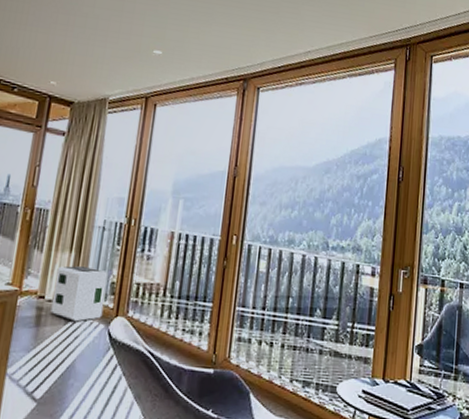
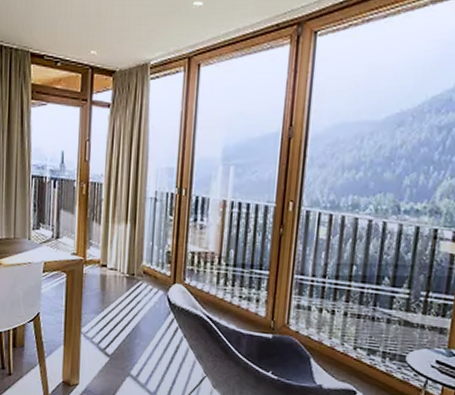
air purifier: present [50,265,109,322] -> none [113,236,164,288]

